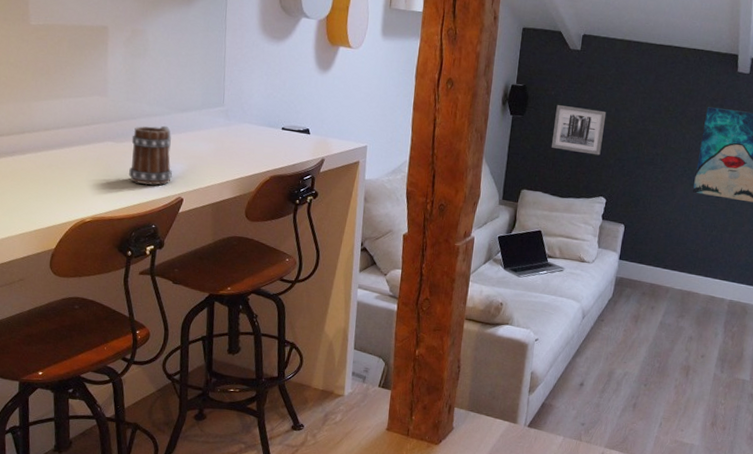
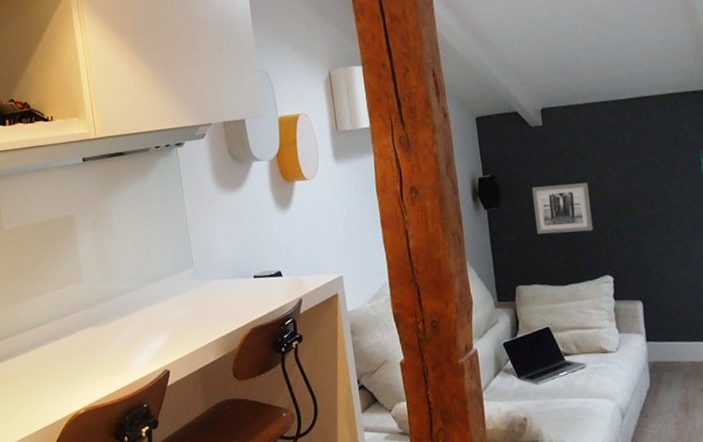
mug: present [129,125,173,185] -> none [111,299,156,364]

